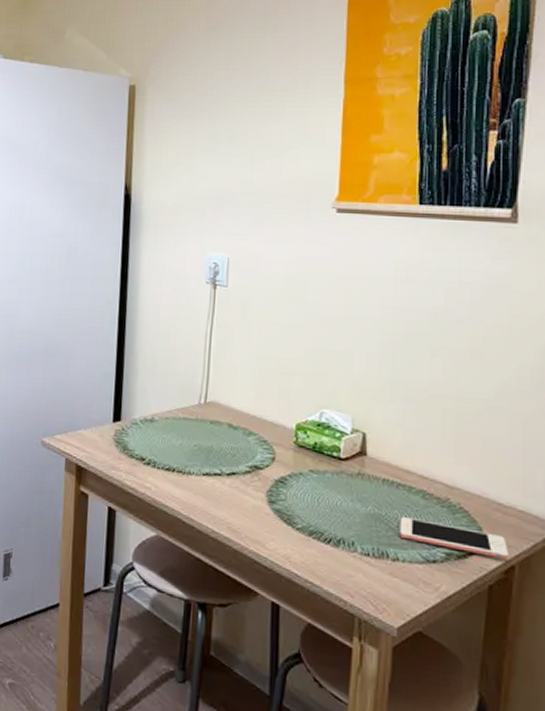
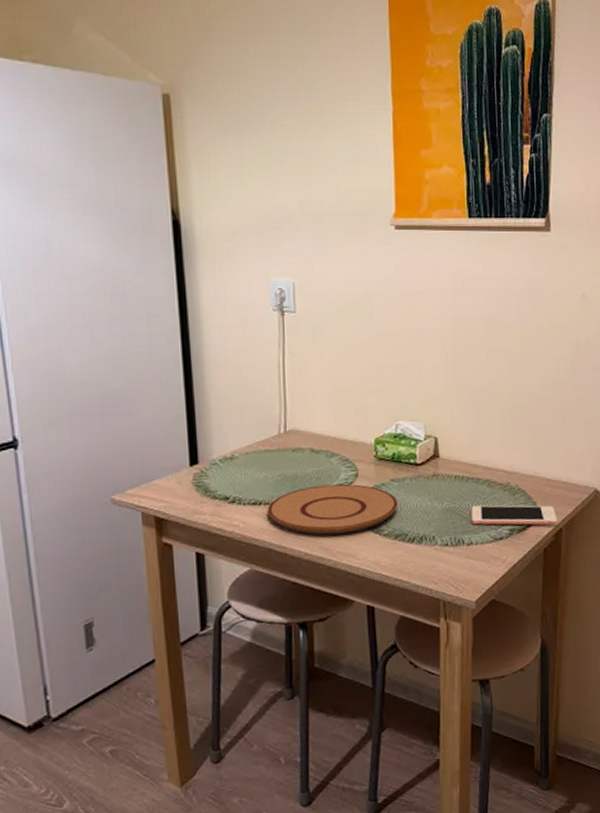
plate: none [179,462,316,519] -> present [267,483,398,534]

